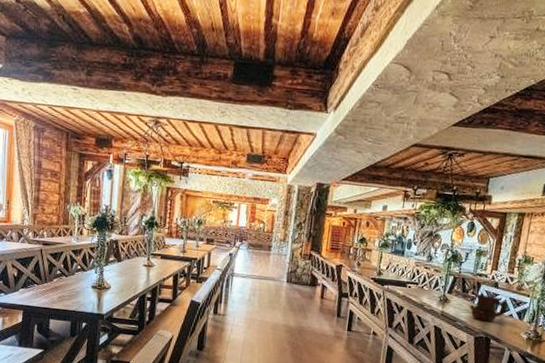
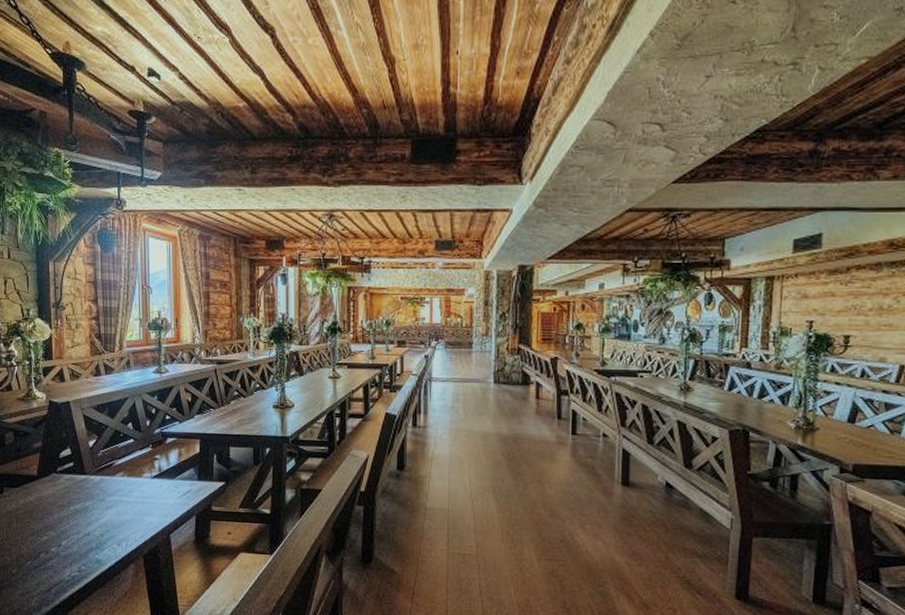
pitcher: present [469,294,507,322] -> none [717,378,765,411]

